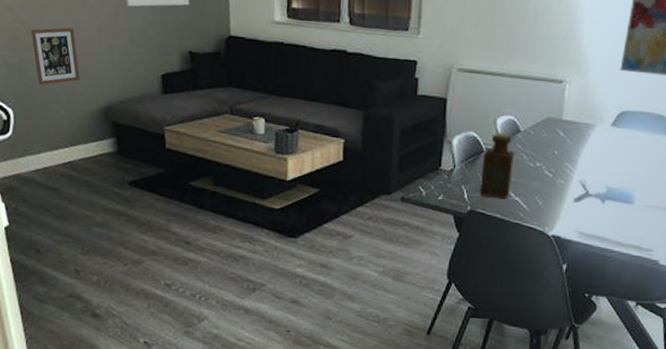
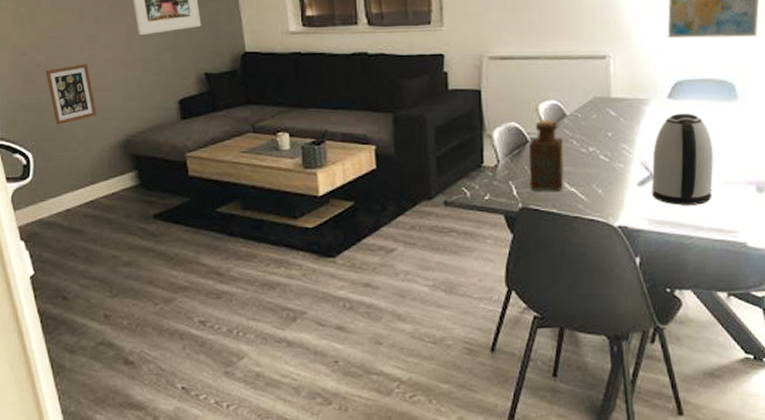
kettle: none [585,140,644,224] -> present [651,113,714,205]

